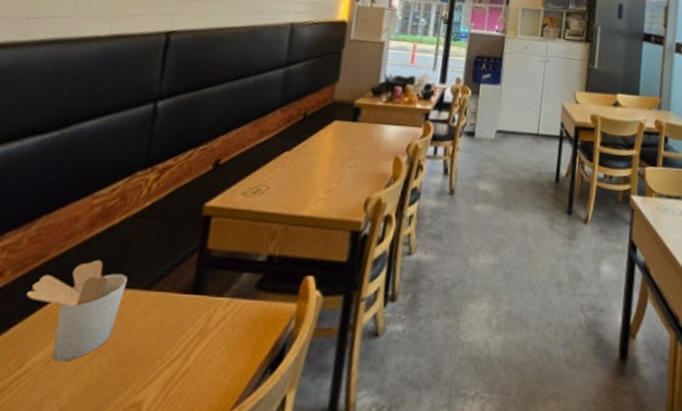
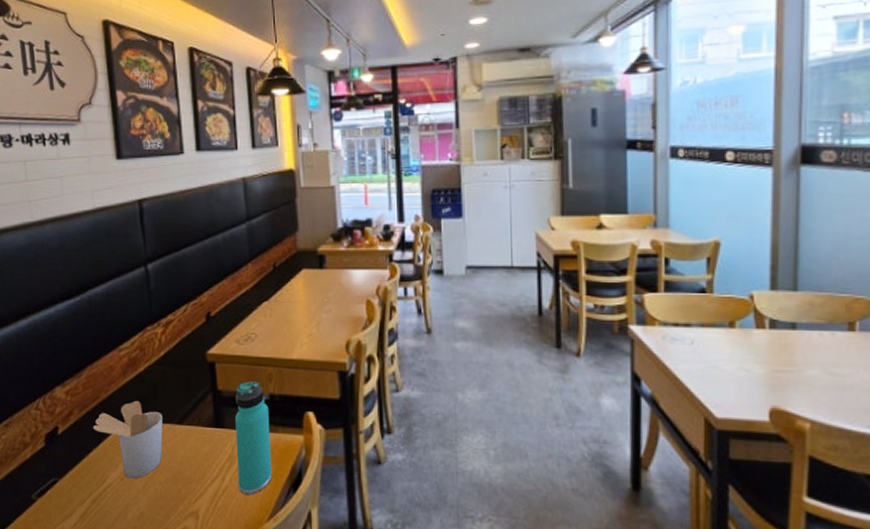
thermos bottle: none [203,239,263,378] -> present [235,381,273,495]

